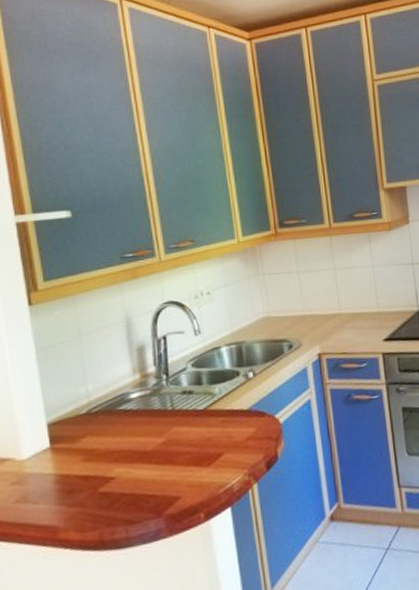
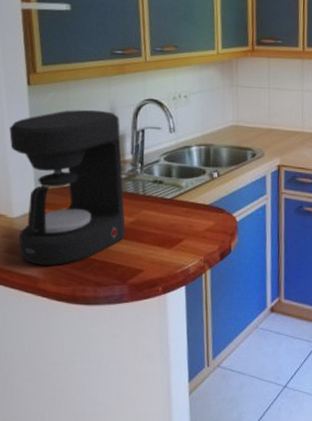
coffee maker: none [11,322,155,512] -> present [9,109,125,266]

